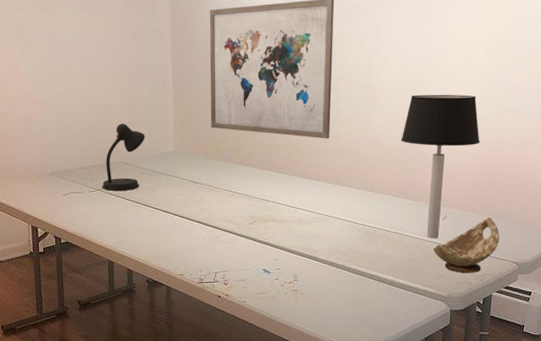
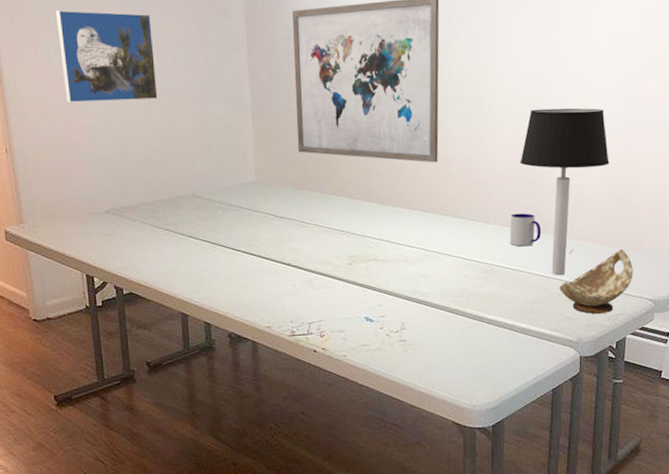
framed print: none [16,8,96,84] -> present [55,10,158,103]
desk lamp: present [63,123,145,196] -> none [123,148,220,237]
mug: none [391,184,419,213] -> present [510,213,542,247]

